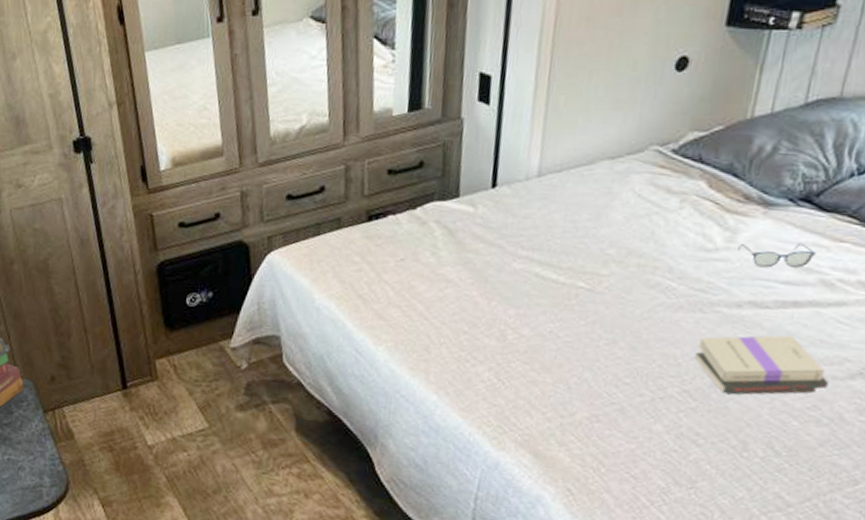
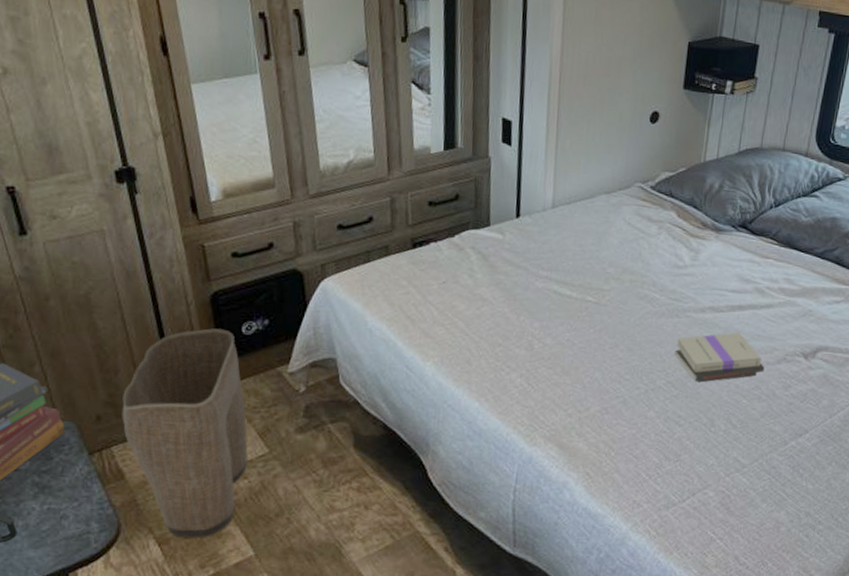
laundry basket: none [73,298,188,505] -> present [122,328,248,537]
glasses: present [738,242,816,268] -> none [700,259,751,280]

